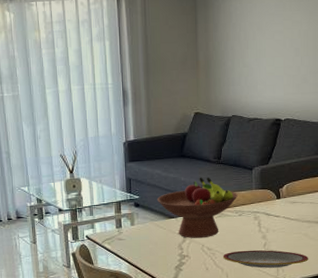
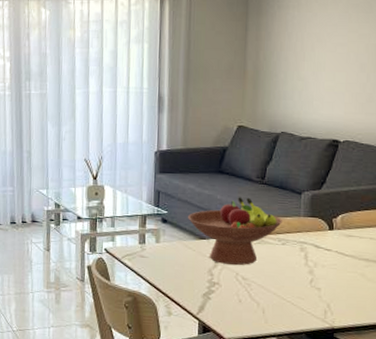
plate: present [223,250,308,268] -> none [260,284,364,310]

